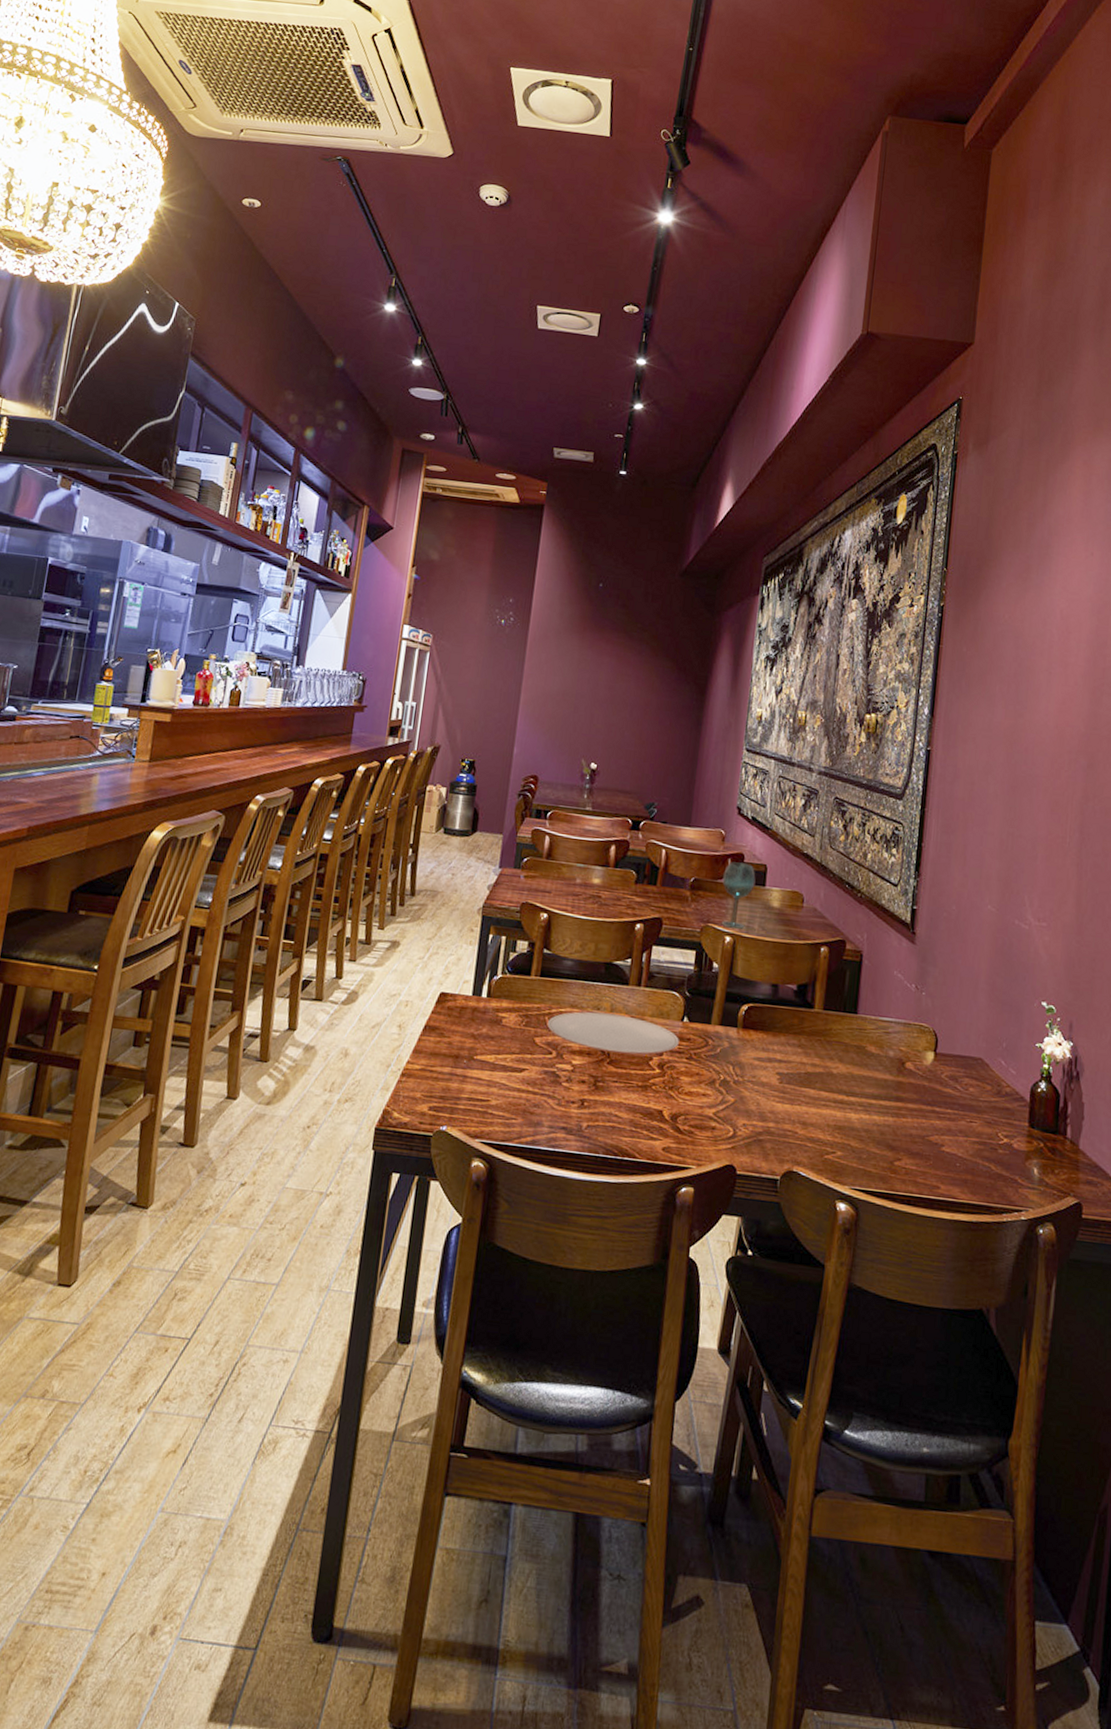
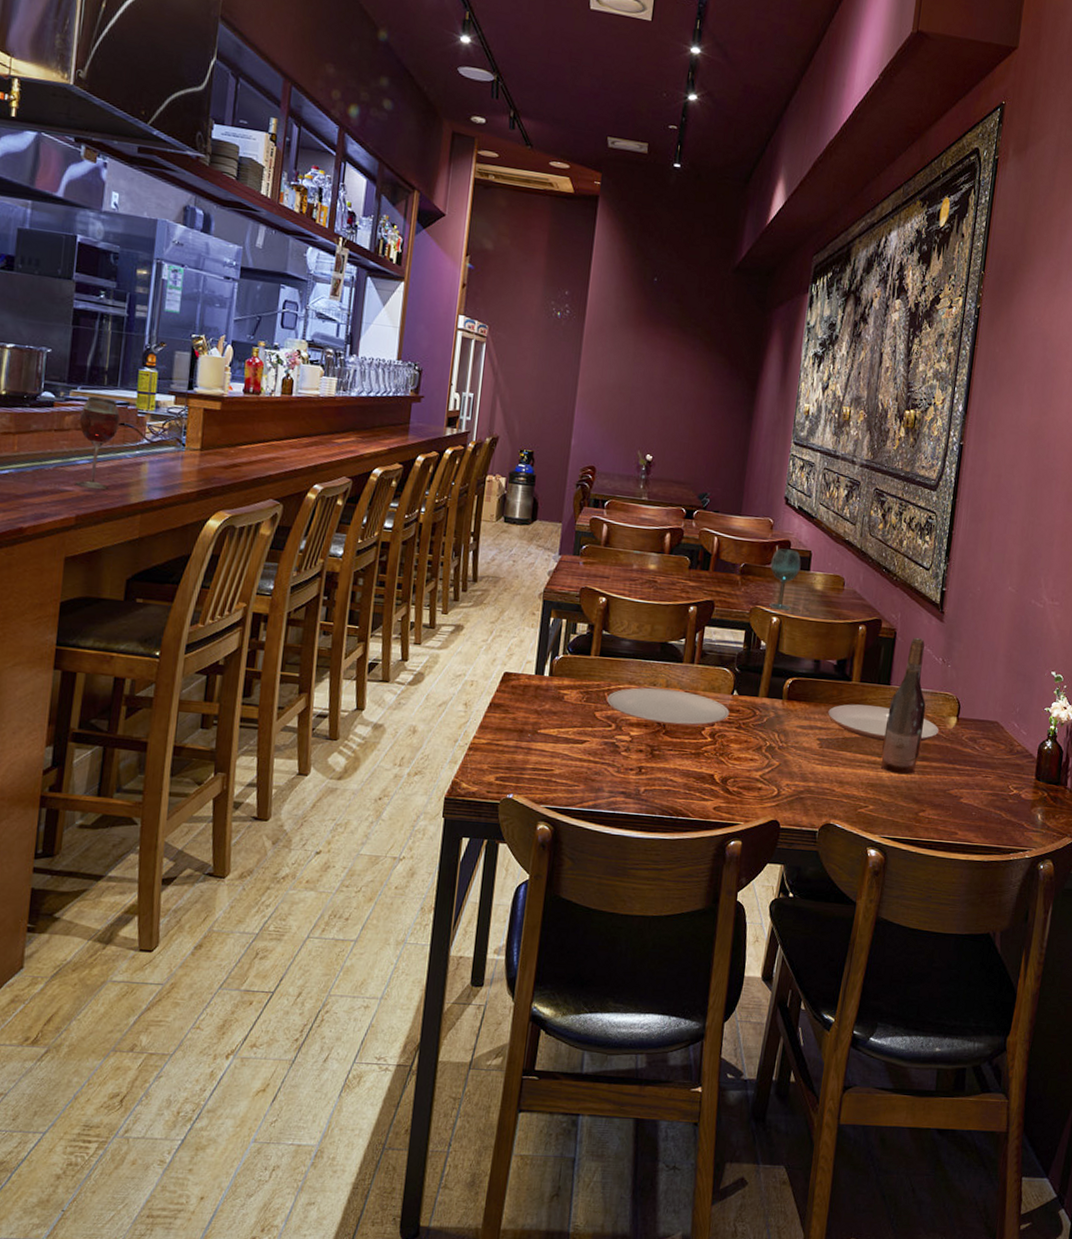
wineglass: none [29,710,76,801] -> present [75,396,121,490]
plate: none [788,1034,915,1080] -> present [828,704,939,742]
wine bottle: none [849,960,899,1117] -> present [881,637,926,775]

